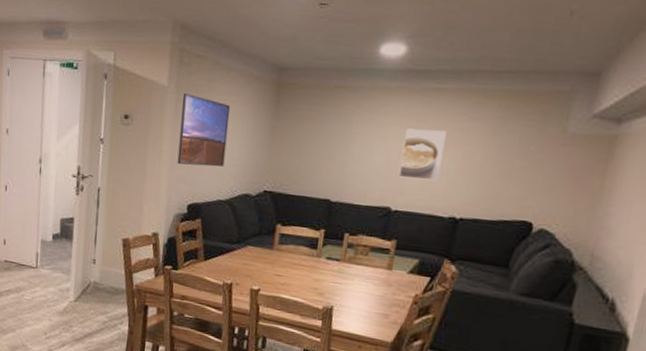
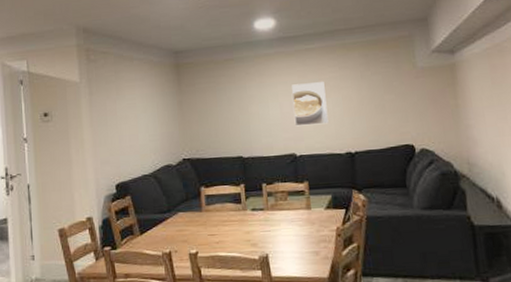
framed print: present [177,92,231,167] -> none [94,85,143,150]

